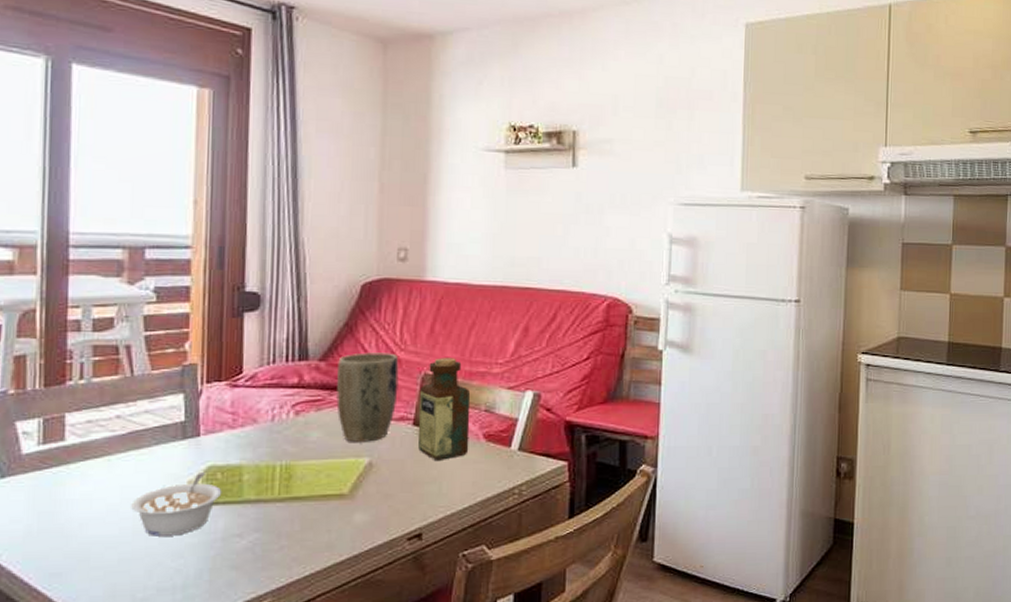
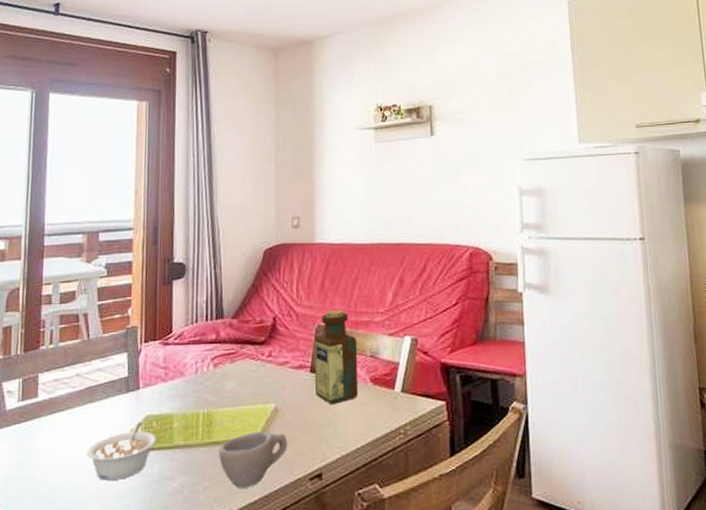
cup: none [298,487,384,547] -> present [218,431,288,488]
plant pot: present [336,352,399,442] -> none [247,308,297,390]

